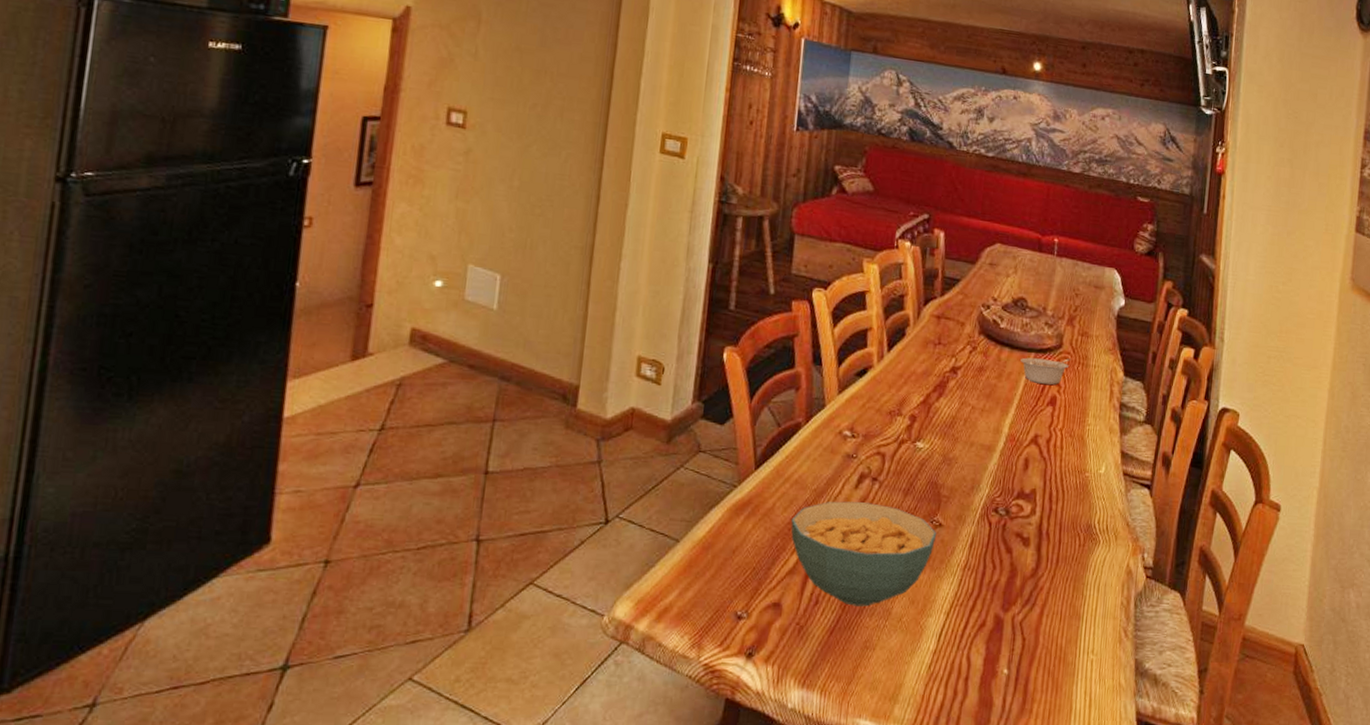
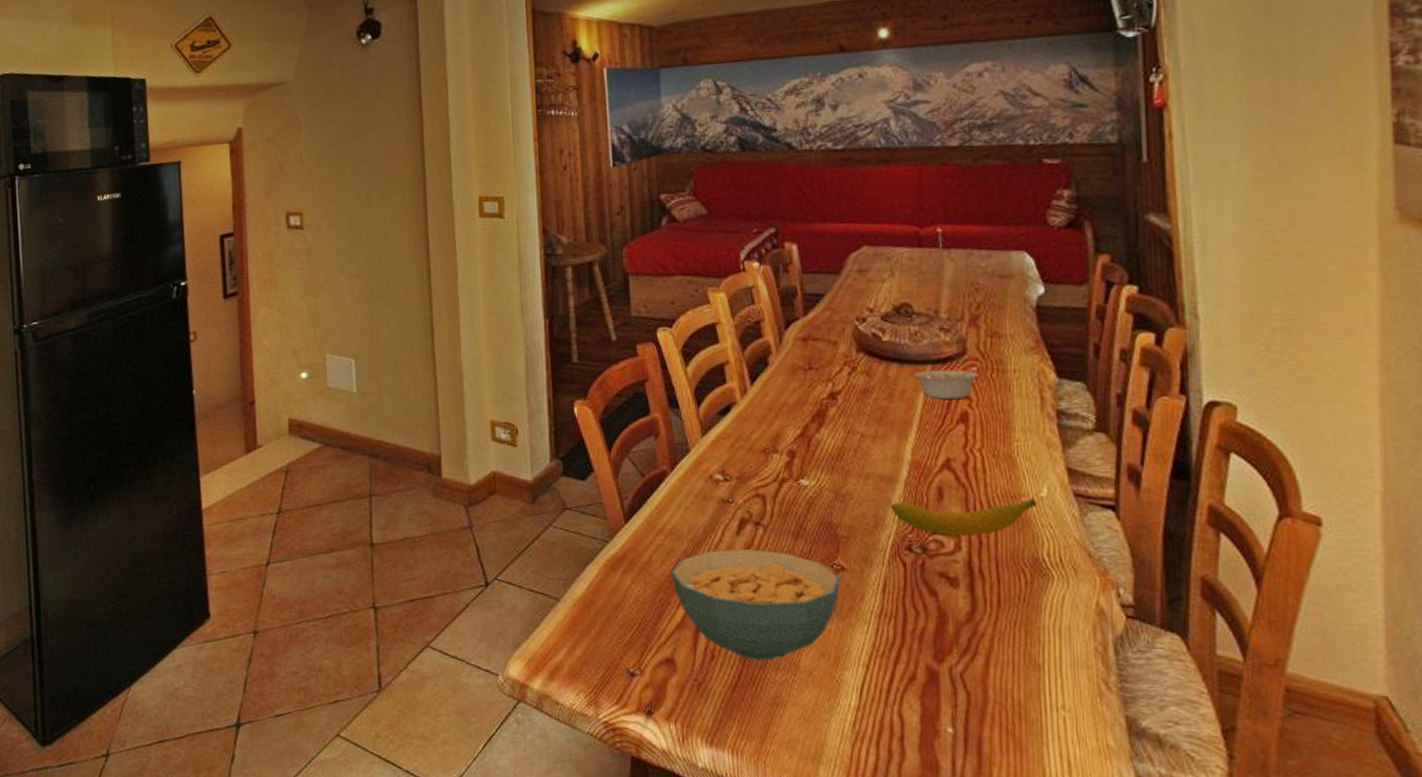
banana: none [986,469,1097,503] -> present [891,498,1038,536]

